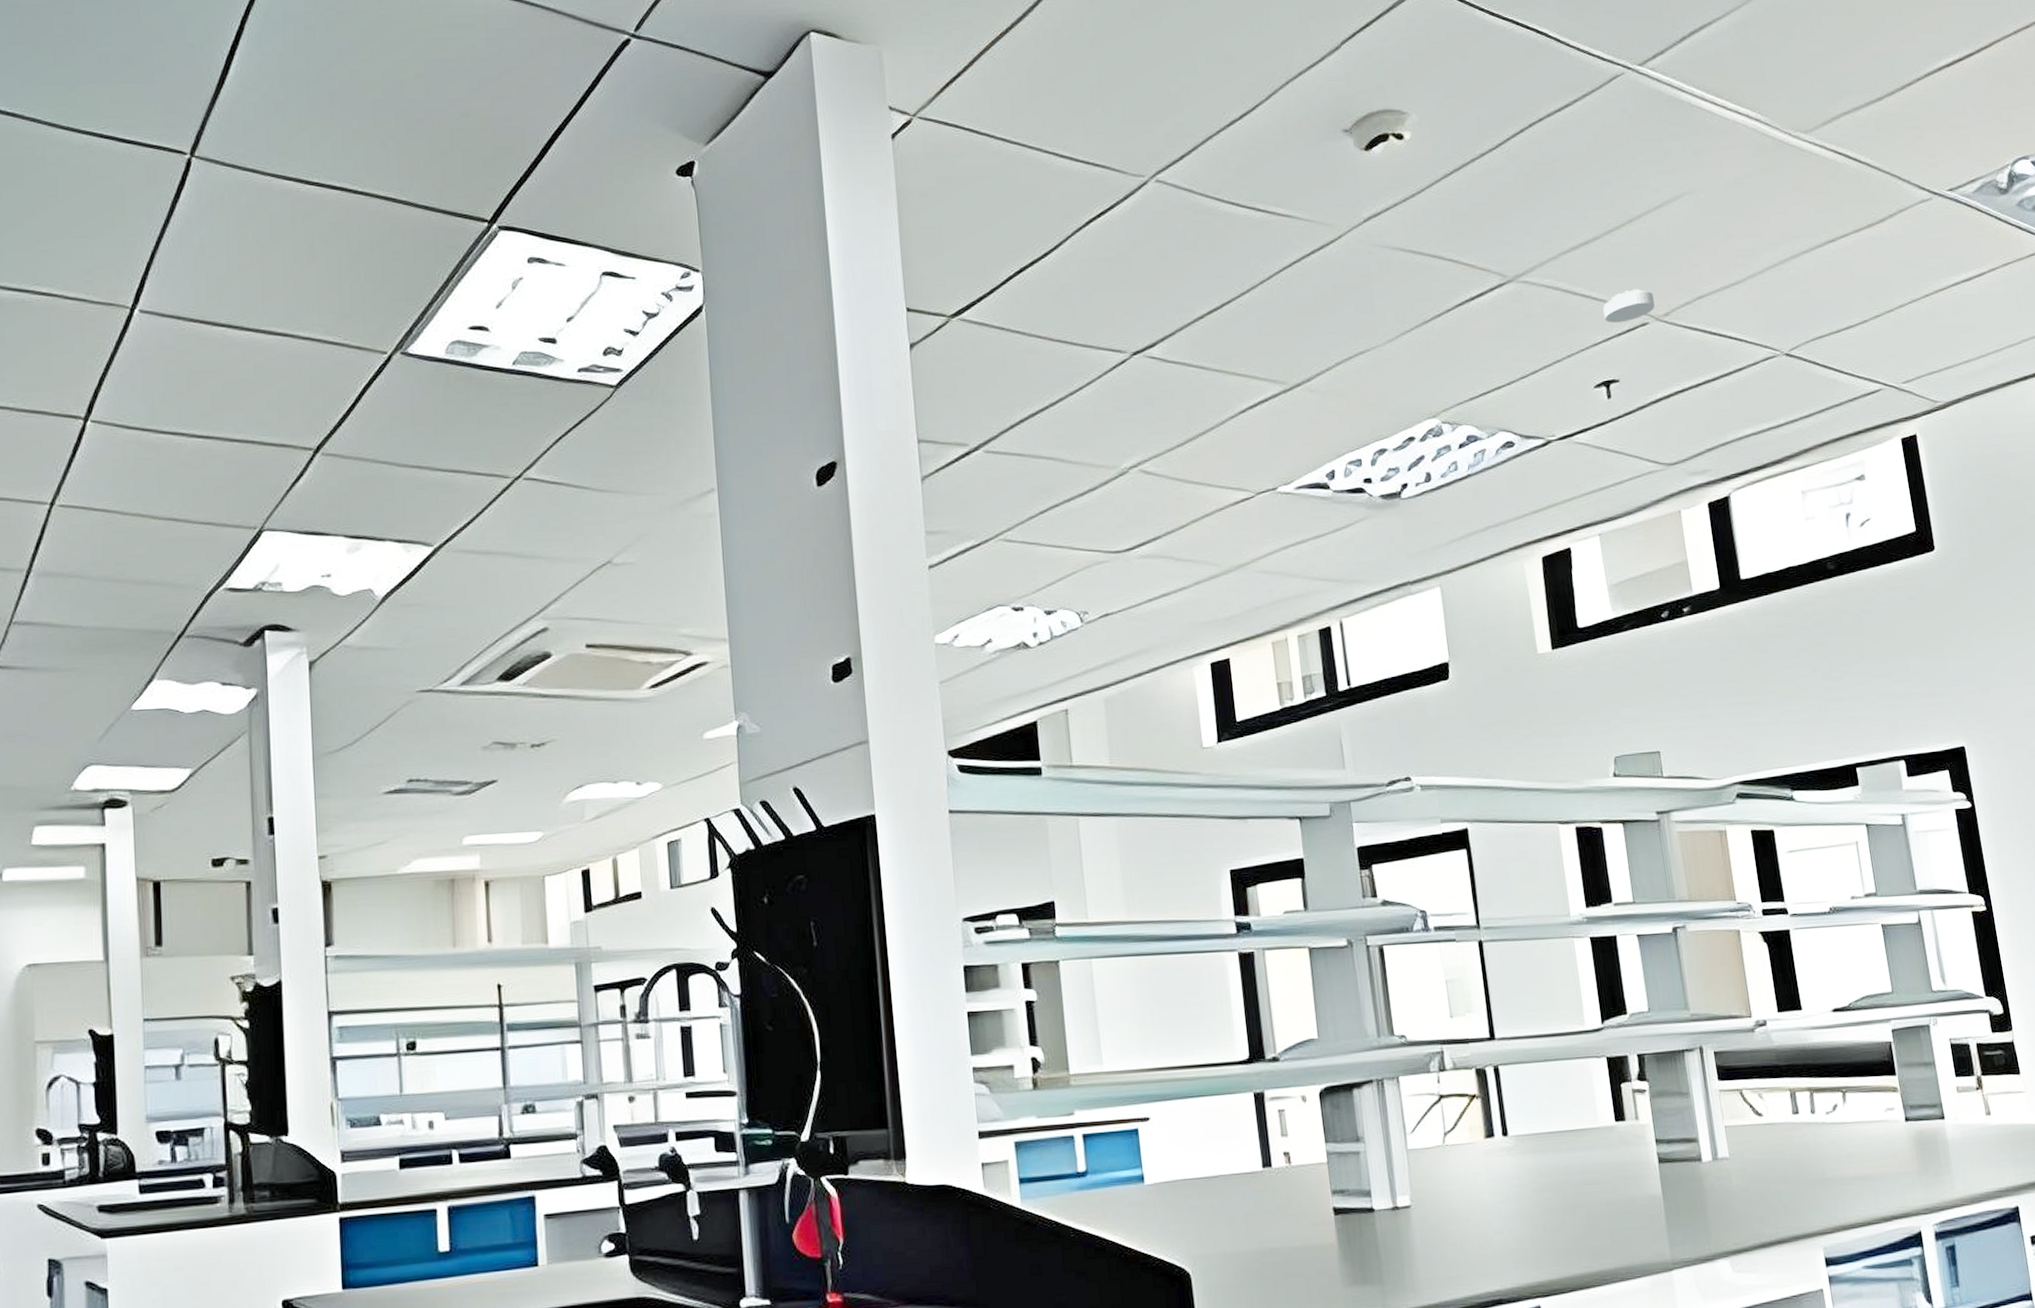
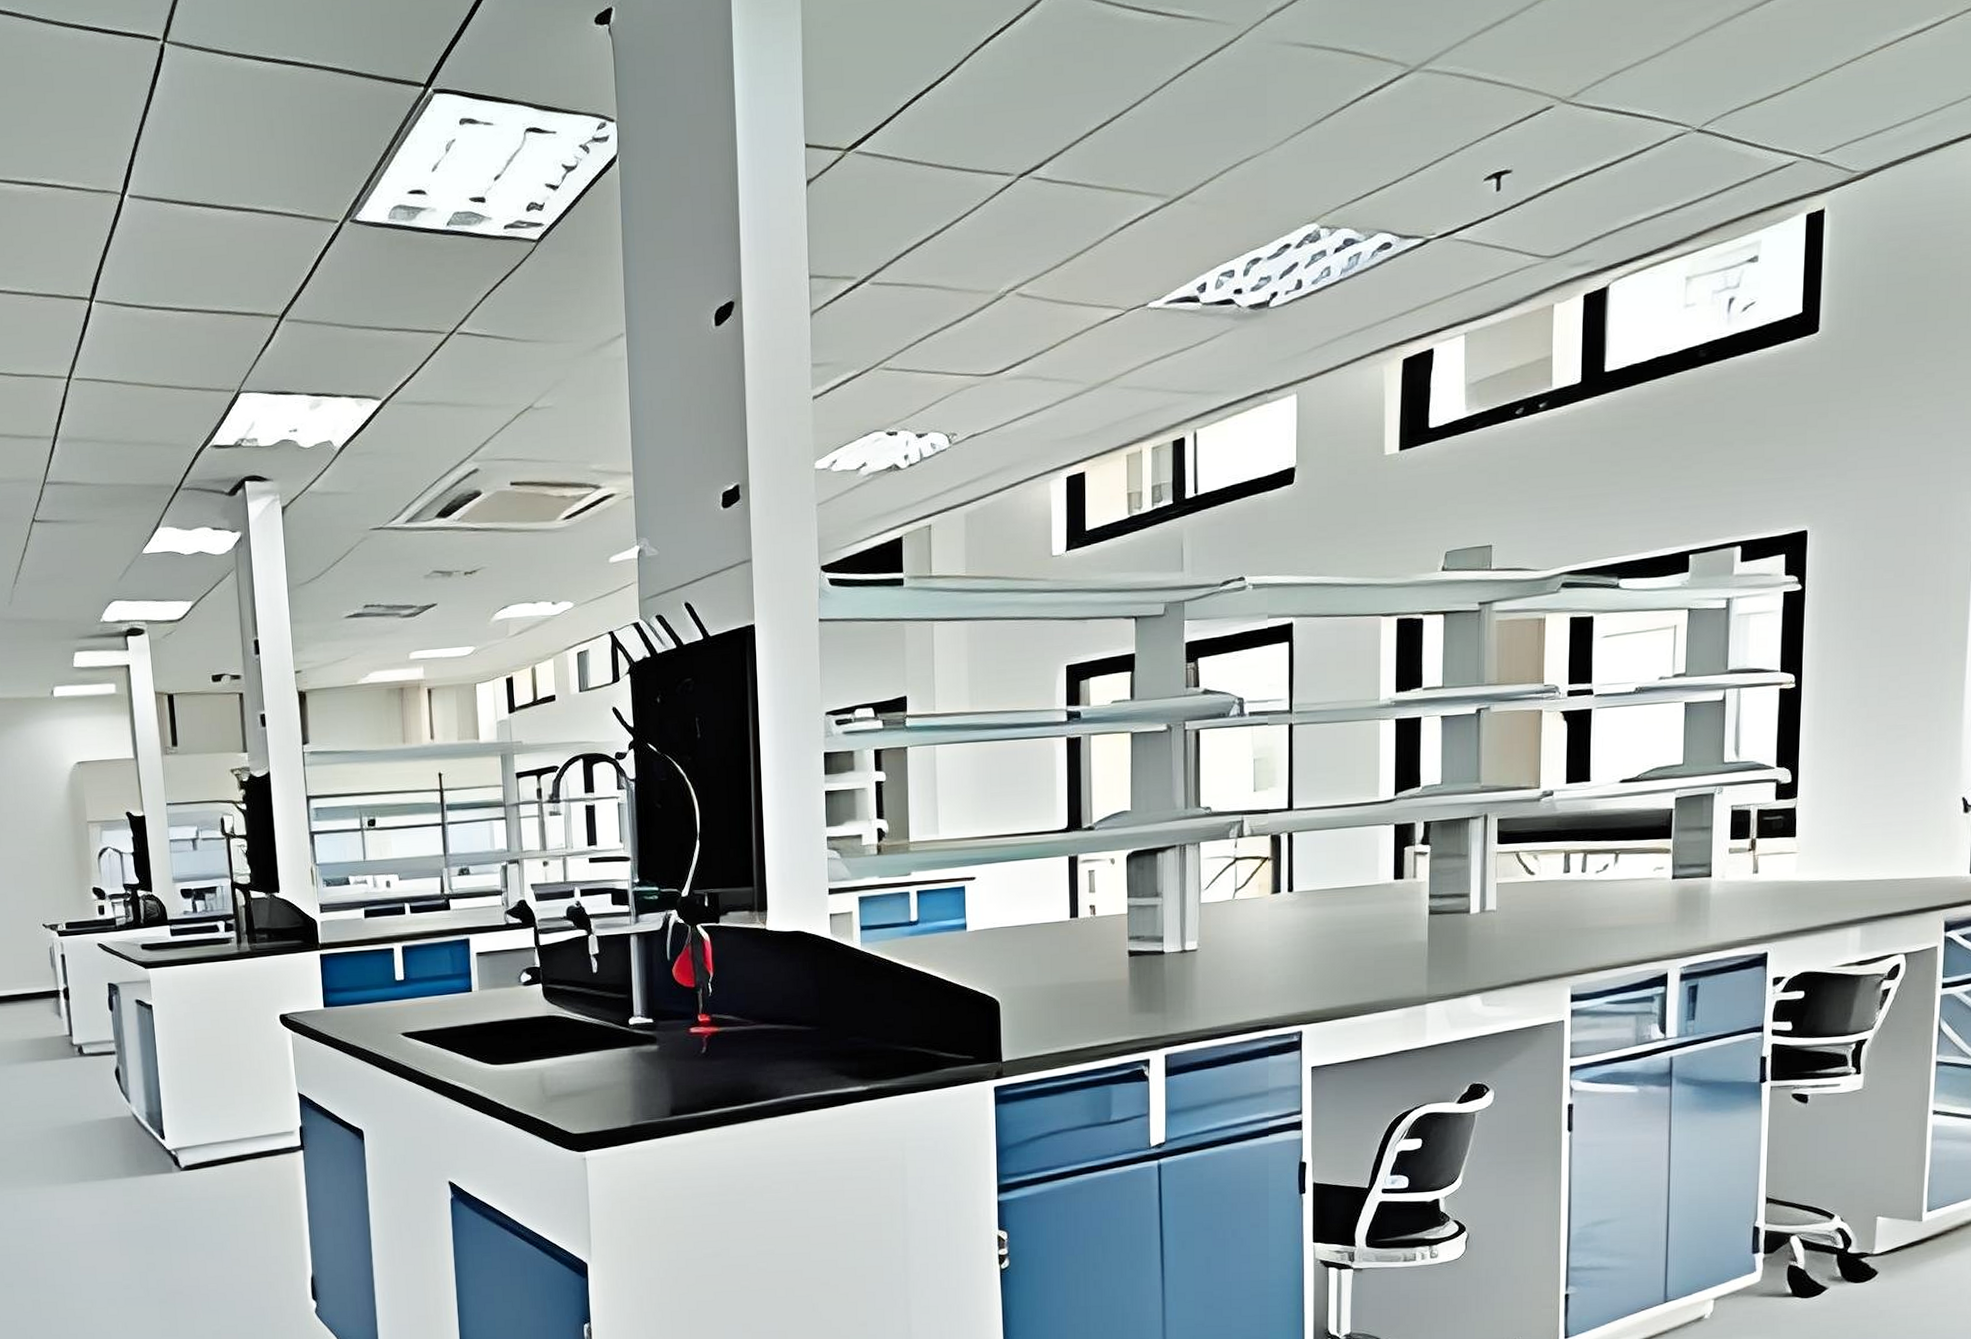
smoke detector: present [1603,289,1655,323] -> none [1507,69,1563,109]

